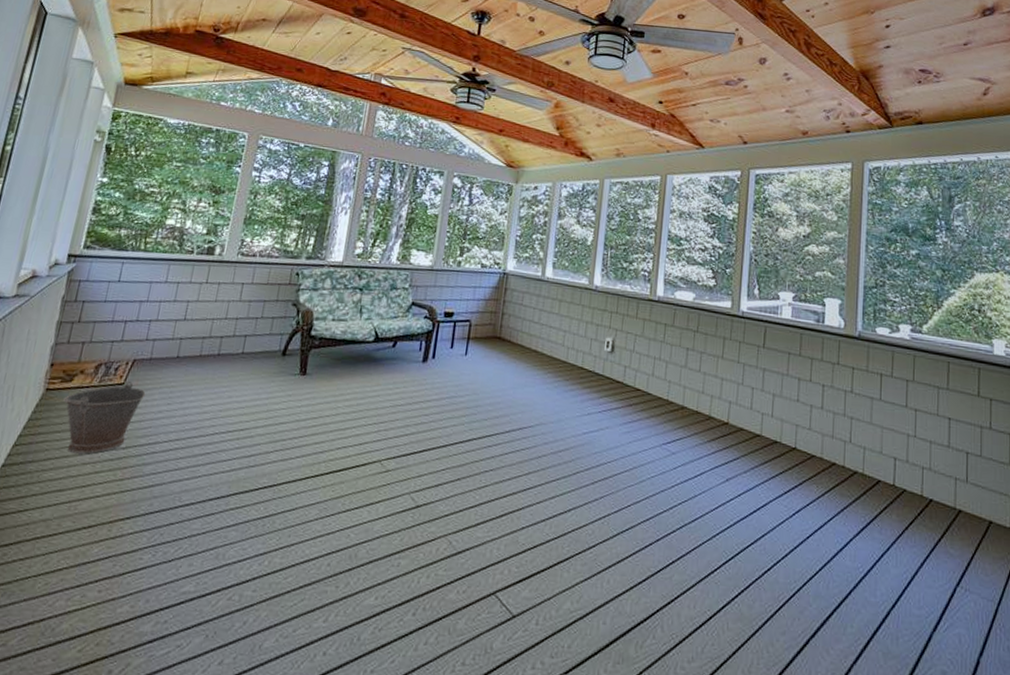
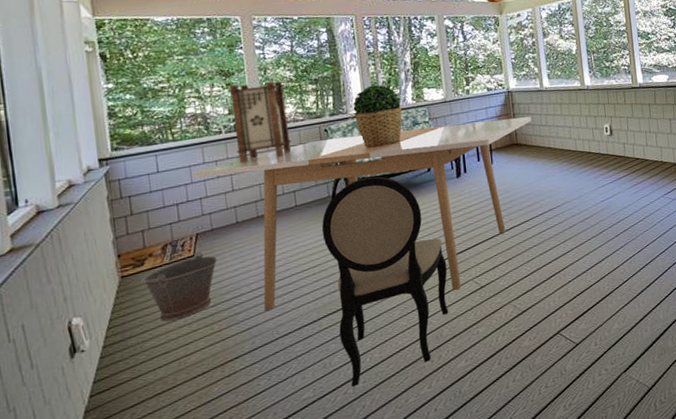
dining table: none [150,282,524,503] -> present [191,116,532,312]
lantern: none [201,203,270,293] -> present [229,81,292,164]
dining chair: none [238,337,387,593] -> present [321,176,449,387]
potted plant: none [331,234,385,306] -> present [353,84,403,148]

